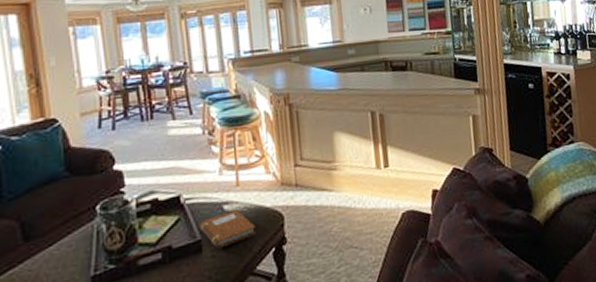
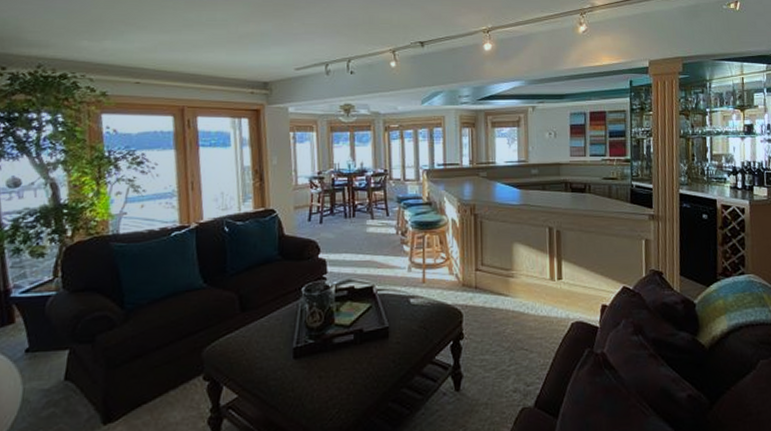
notebook: present [199,209,257,249] -> none [387,303,438,337]

